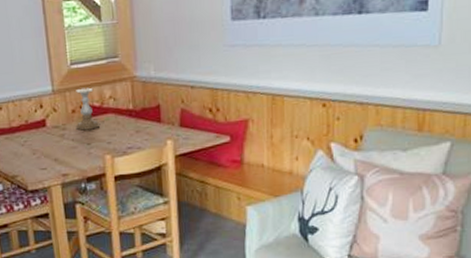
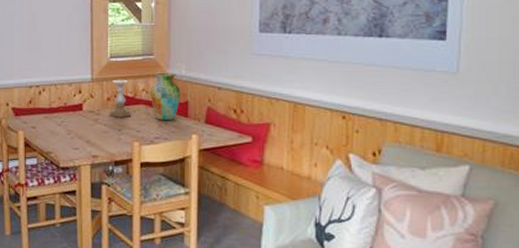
vase: none [117,75,152,129] -> present [150,73,181,121]

